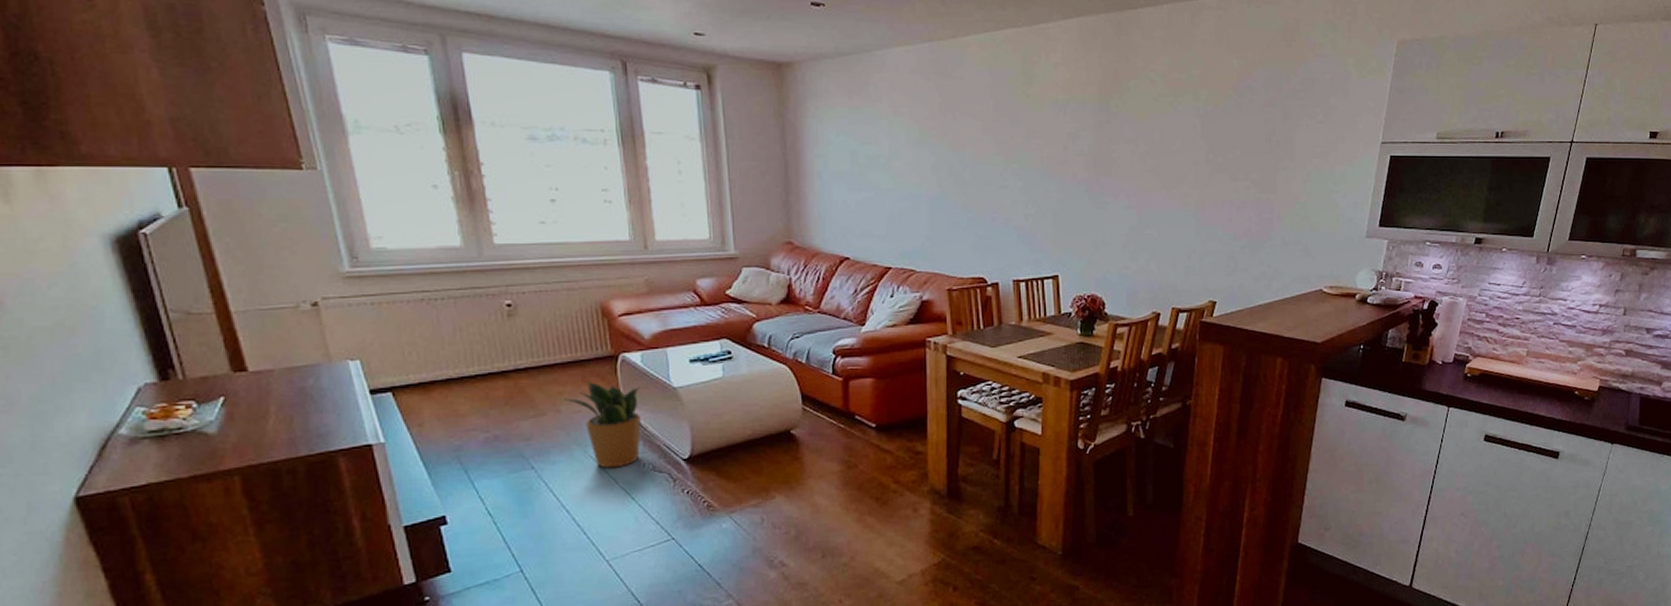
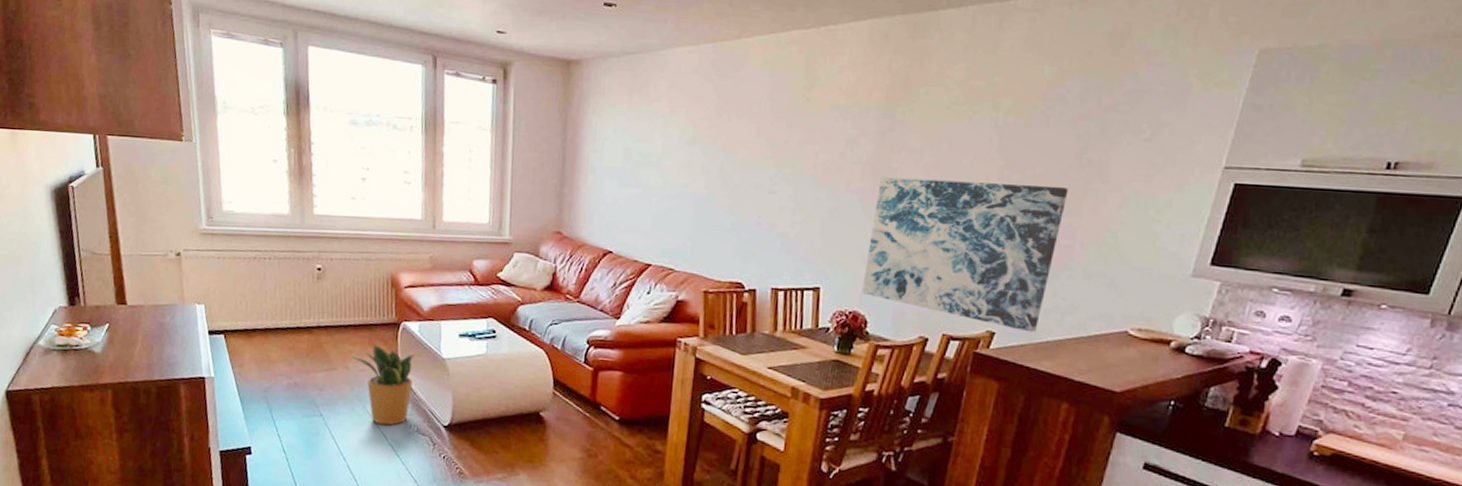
wall art: none [1097,166,1264,299] -> present [861,176,1069,333]

